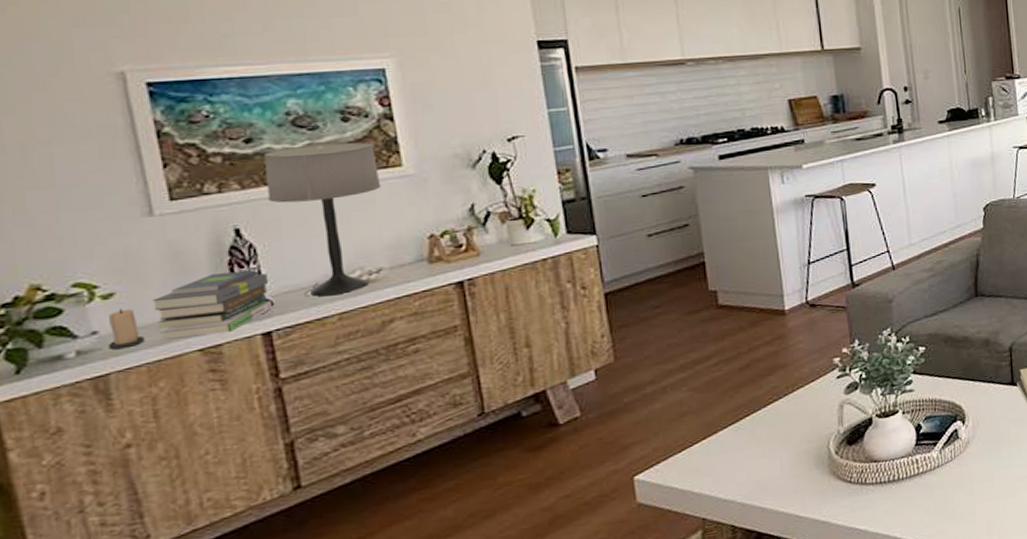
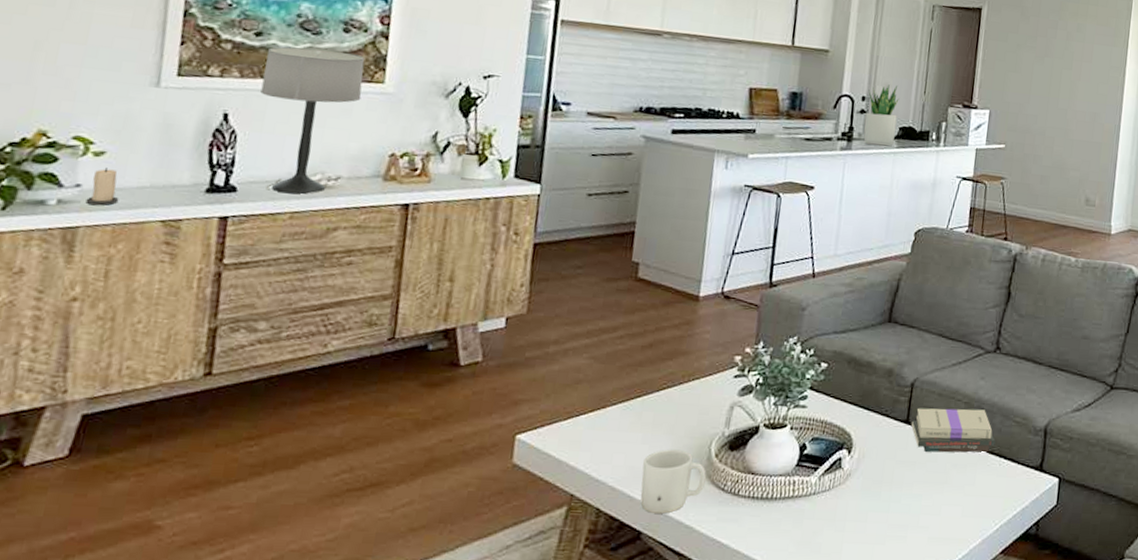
books: present [153,270,272,342] -> none [132,151,240,210]
mug: none [767,455,832,518] -> present [640,449,706,514]
planter: none [909,70,945,133] -> present [863,84,899,147]

